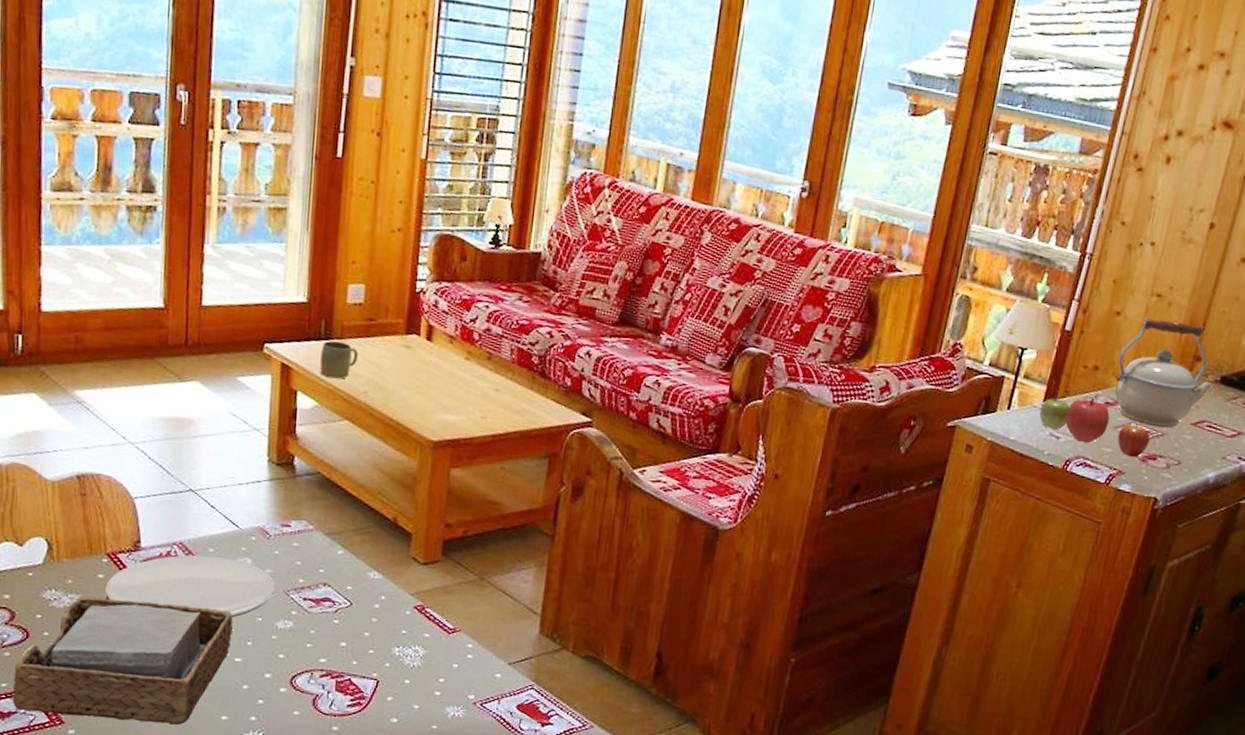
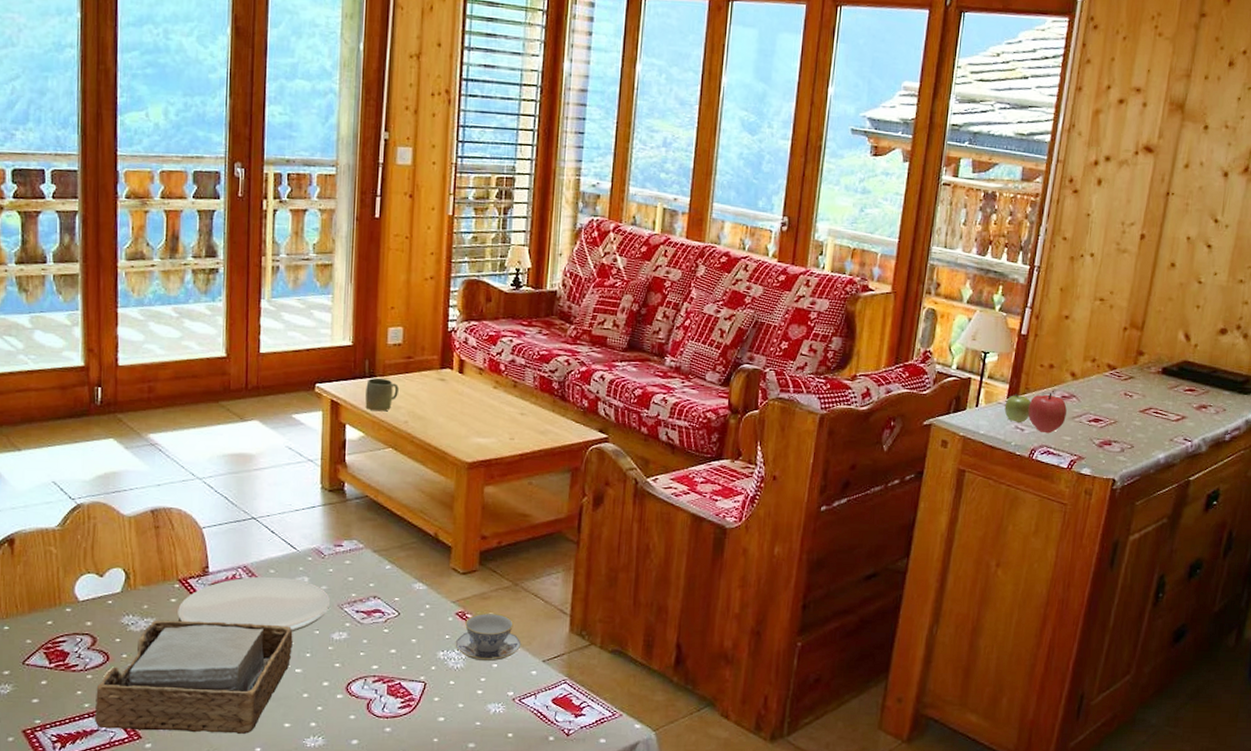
teacup: none [412,607,486,662] -> present [455,612,522,662]
kettle: present [1114,318,1213,429] -> none [1069,320,1156,416]
fruit: present [1117,424,1150,457] -> none [1075,414,1104,443]

